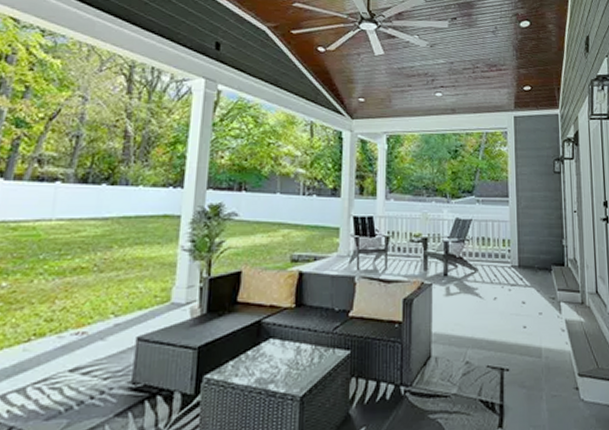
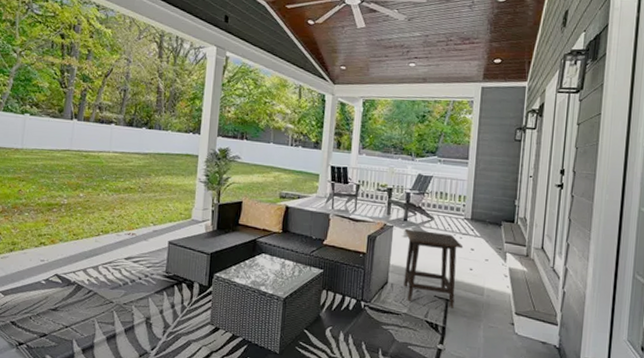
side table: none [447,286,514,379] -> present [403,229,464,308]

